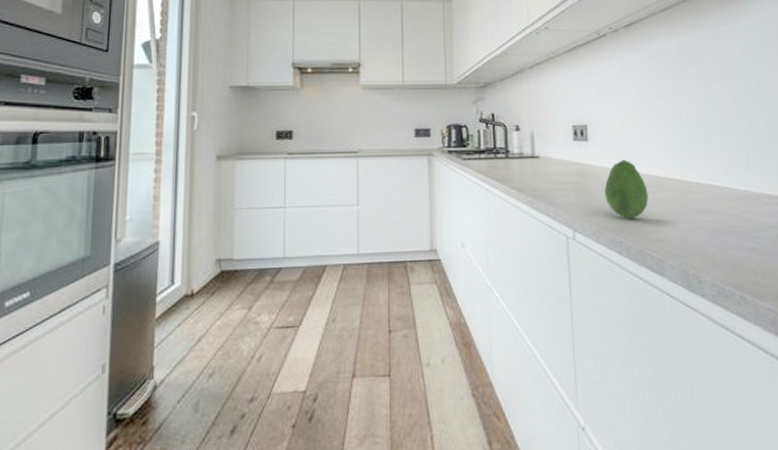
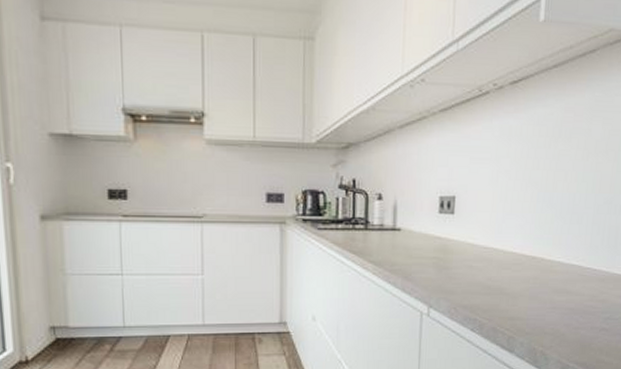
fruit: present [604,160,649,219] -> none [464,235,509,297]

